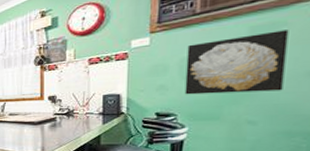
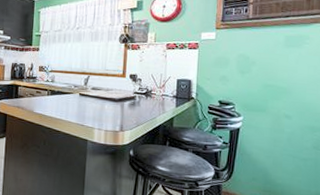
wall art: present [184,30,289,95] -> none [241,42,310,92]

